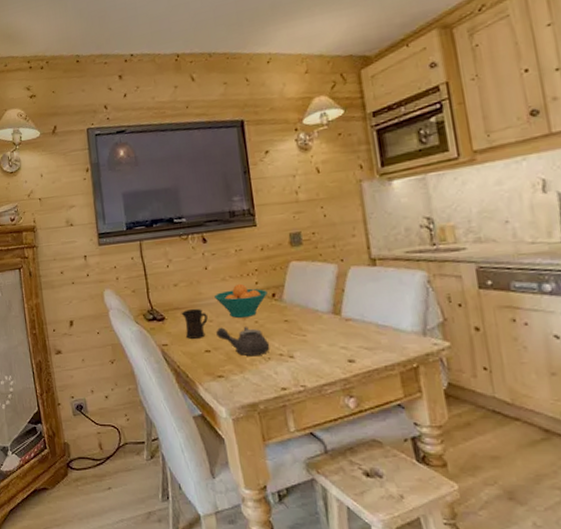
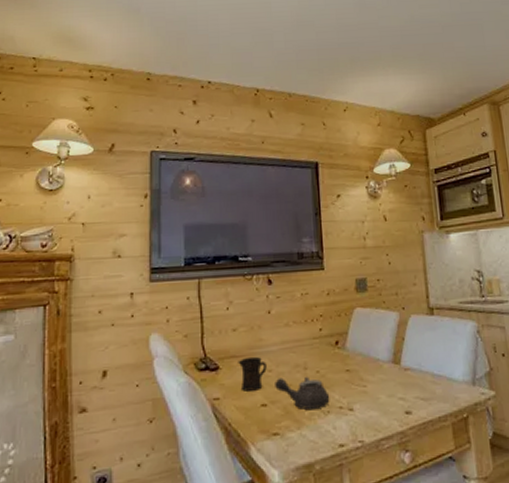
fruit bowl: present [214,283,268,318] -> none [276,329,331,367]

